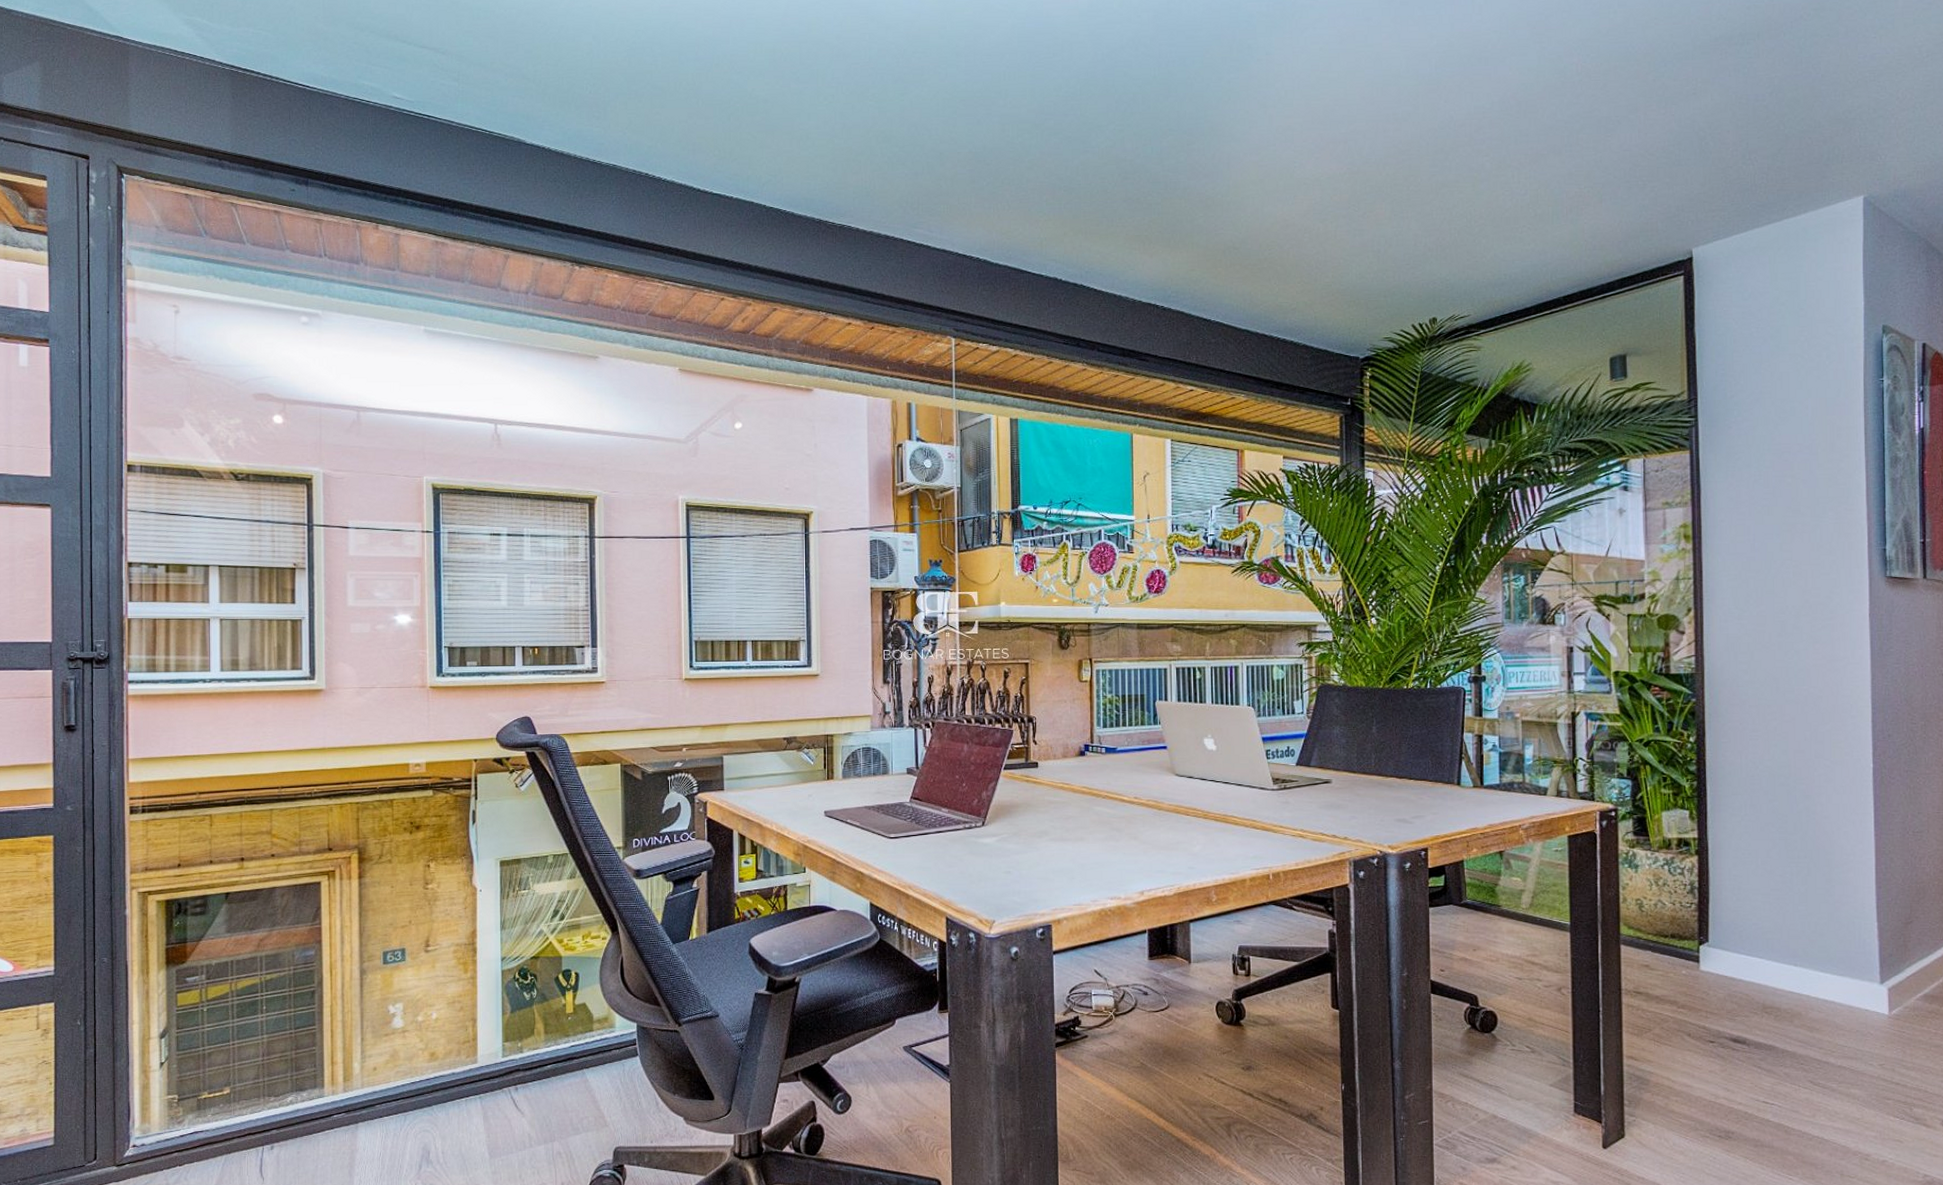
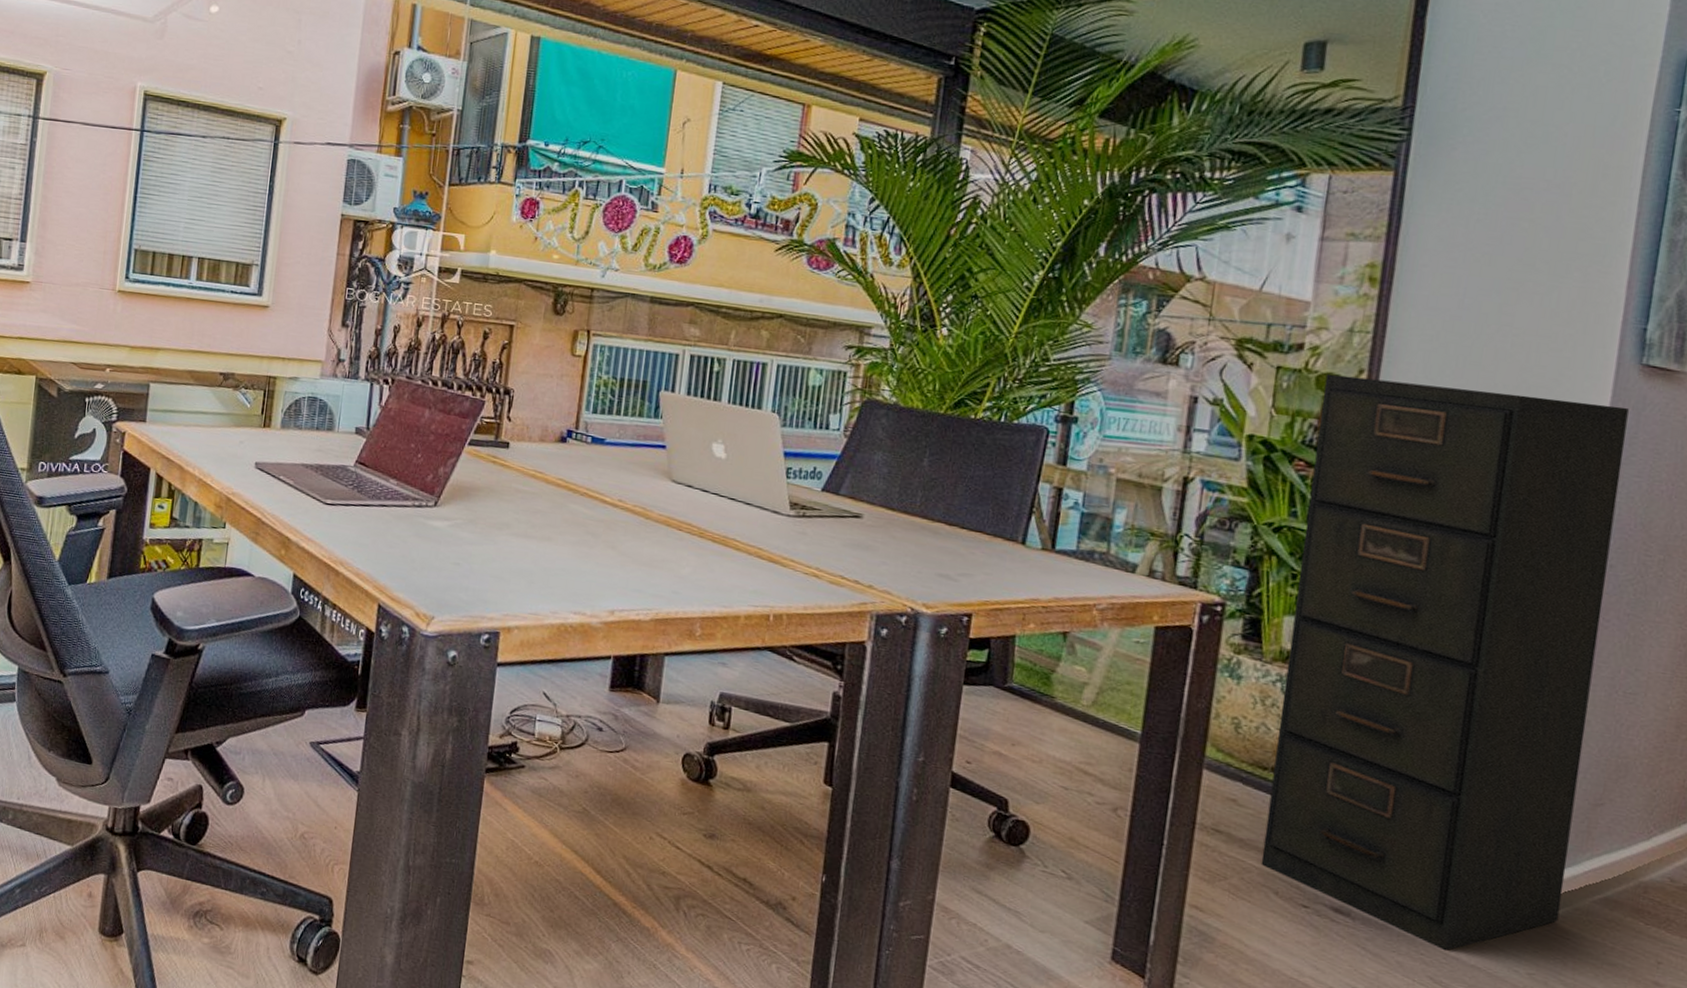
filing cabinet: none [1664,611,1895,1058] -> present [1260,373,1629,952]

